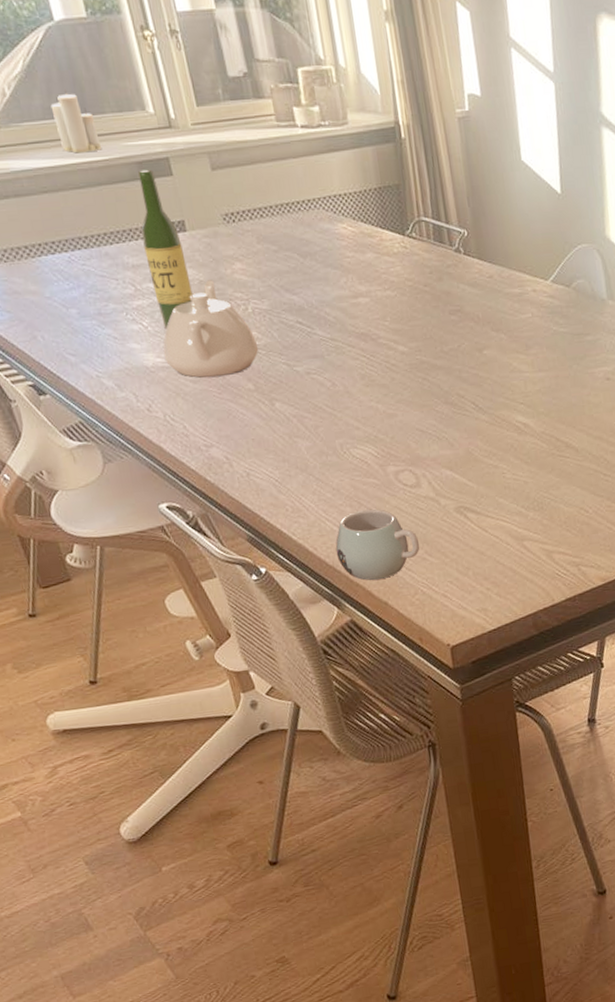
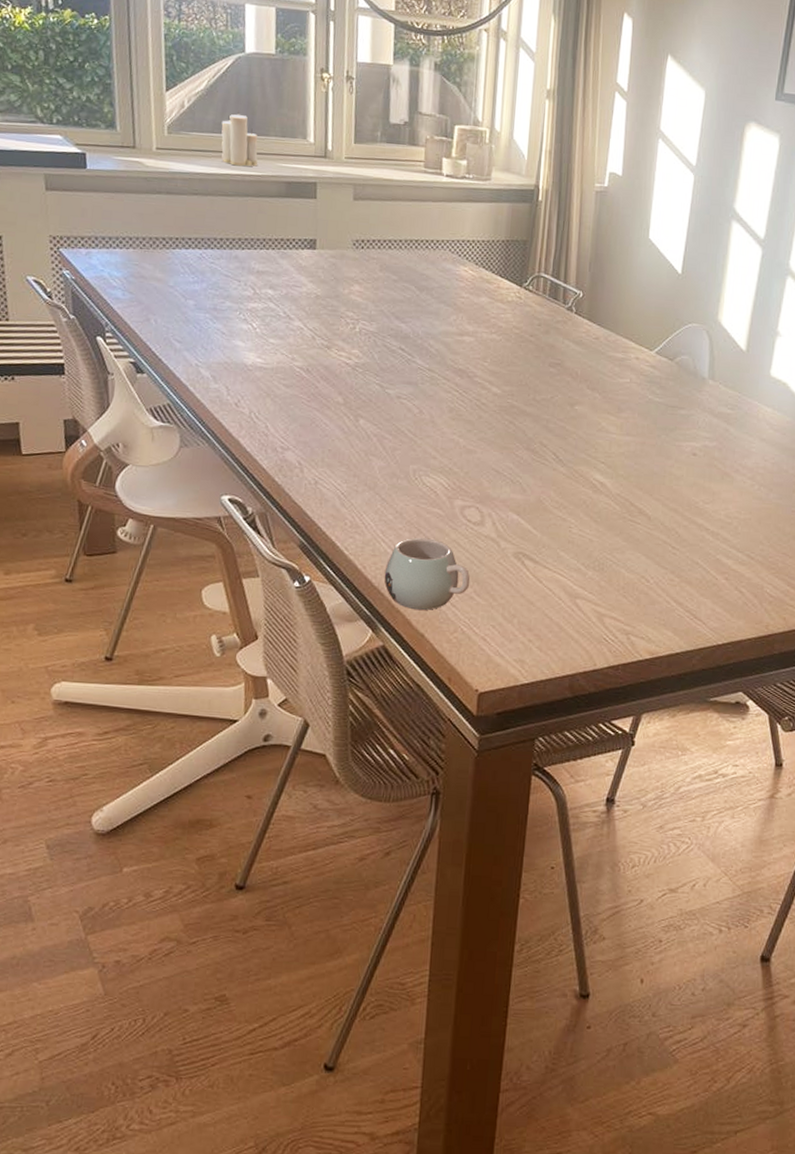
wine bottle: present [138,169,193,328] -> none [271,189,309,333]
teapot: present [163,280,259,378] -> none [264,296,357,386]

